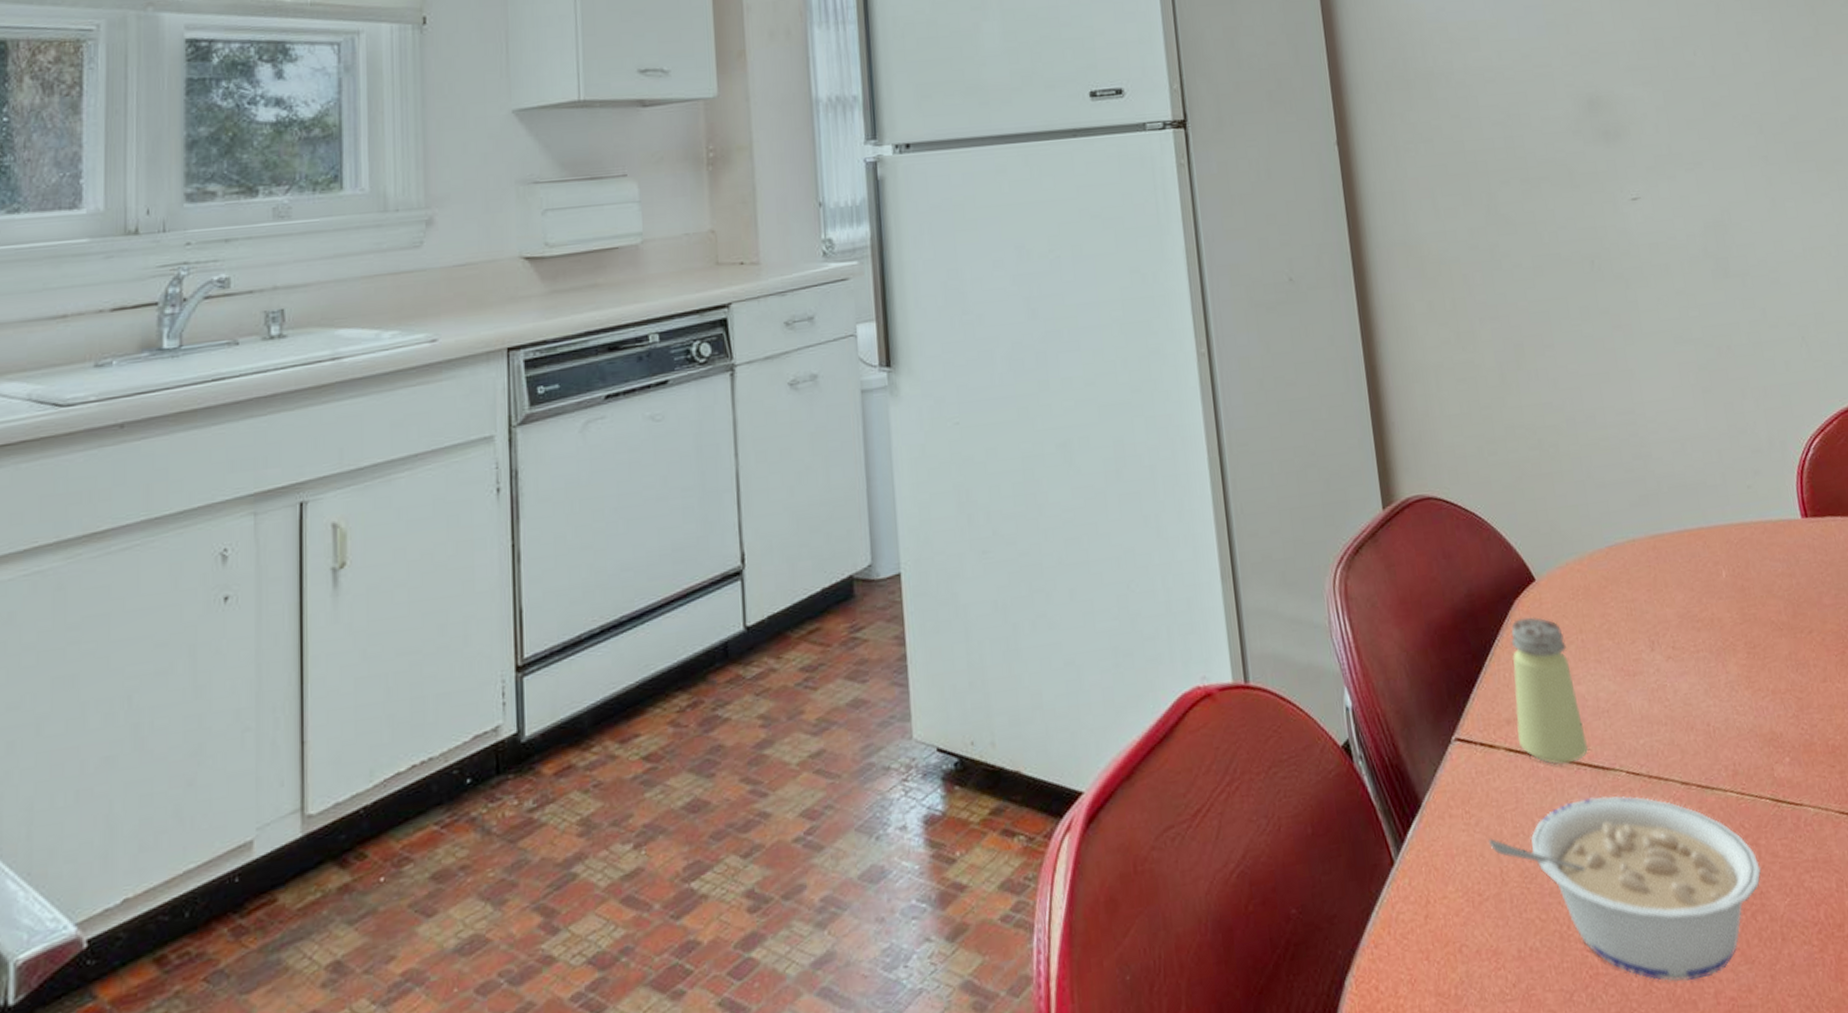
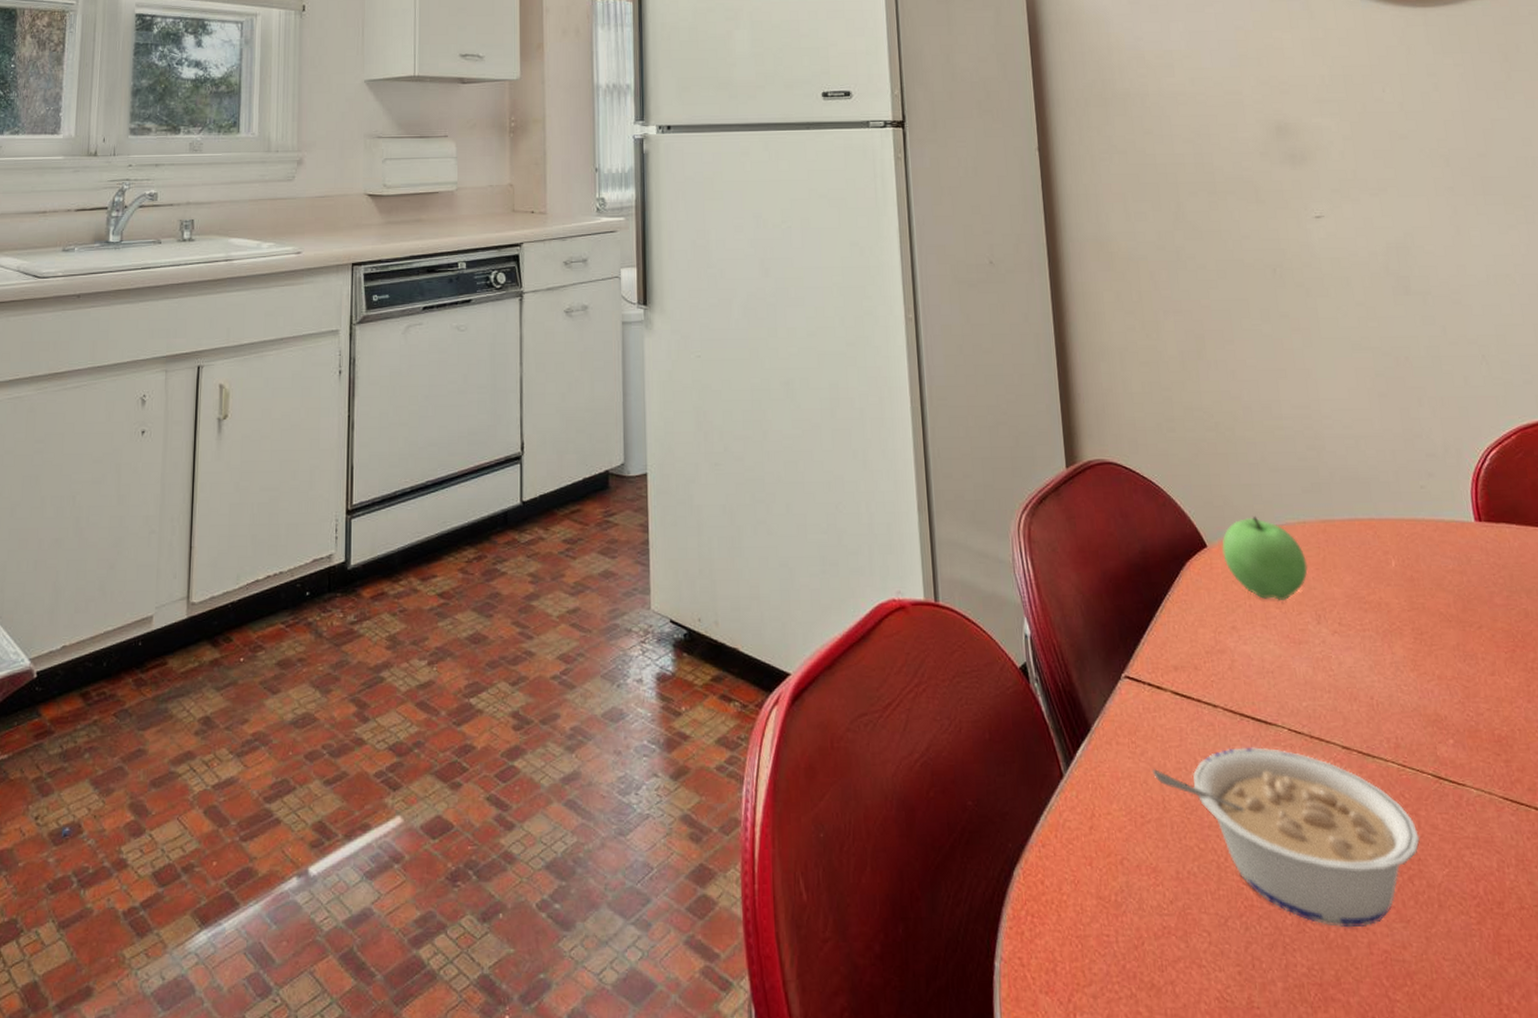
saltshaker: present [1511,616,1588,764] -> none [1181,578,1251,714]
apple: none [1550,539,1640,631] -> present [1222,515,1308,600]

